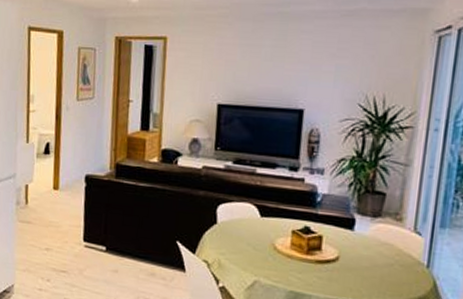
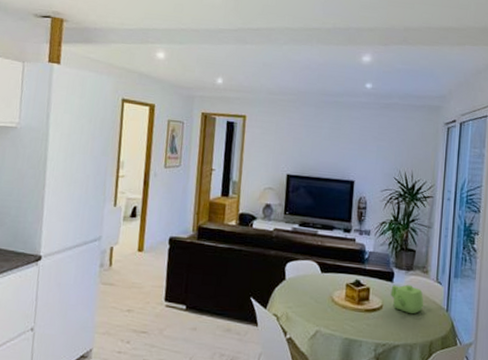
teapot: none [350,233,396,269] -> present [390,284,424,314]

